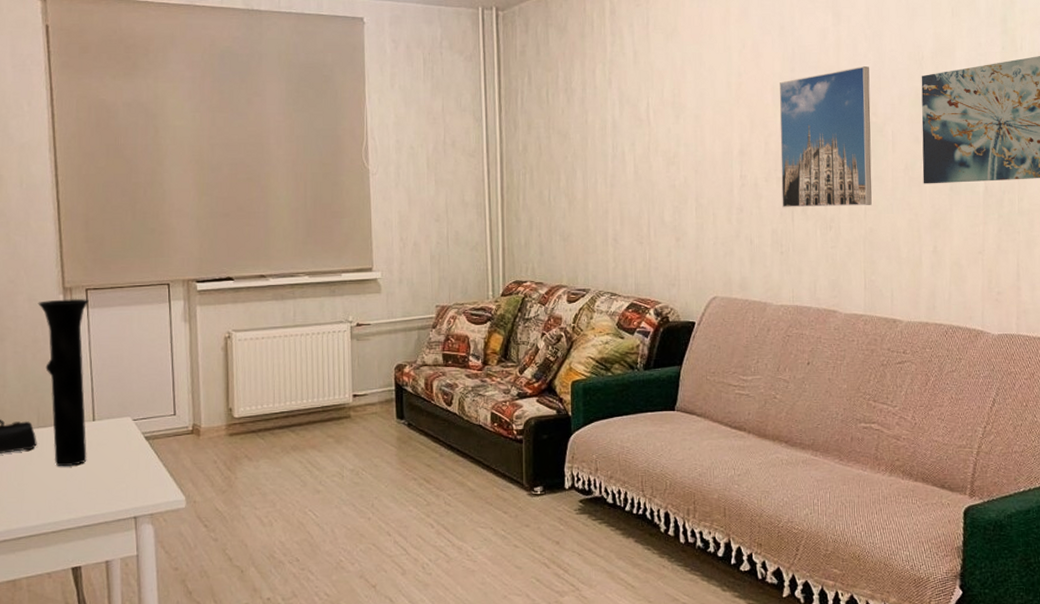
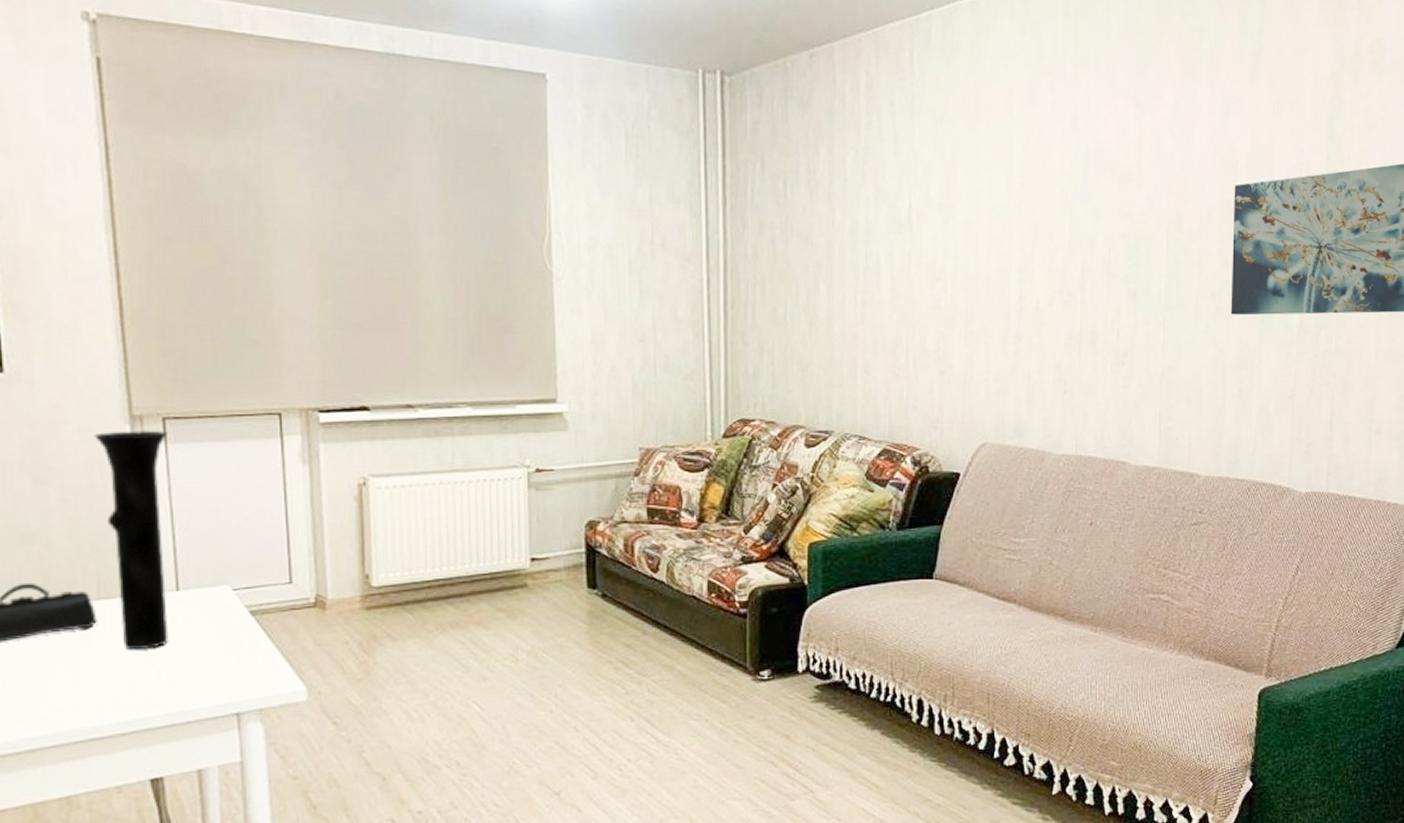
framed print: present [779,66,872,208] -> none [1067,170,1175,339]

